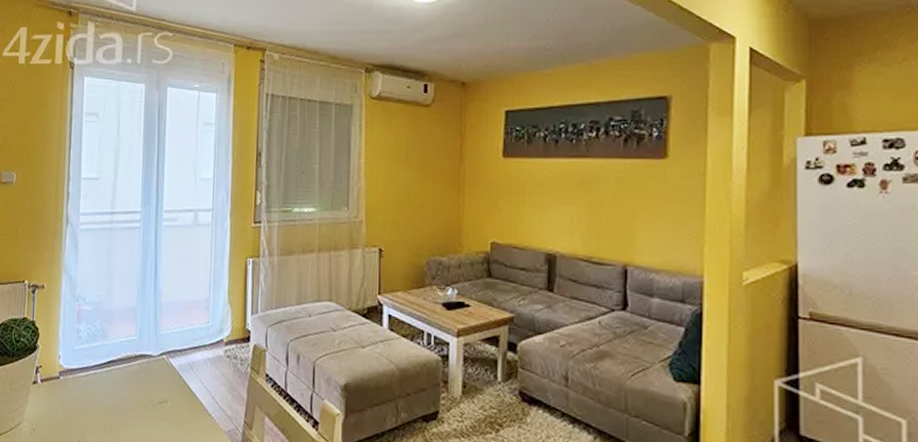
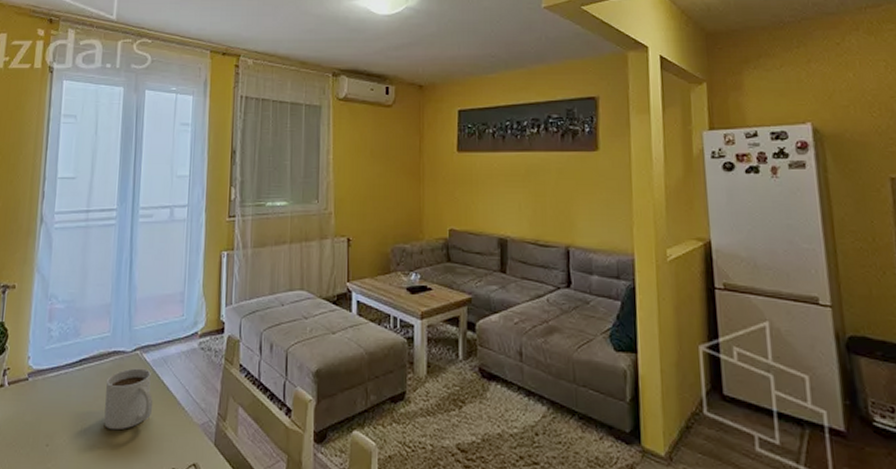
mug: none [132,372,180,432] -> present [104,368,154,429]

